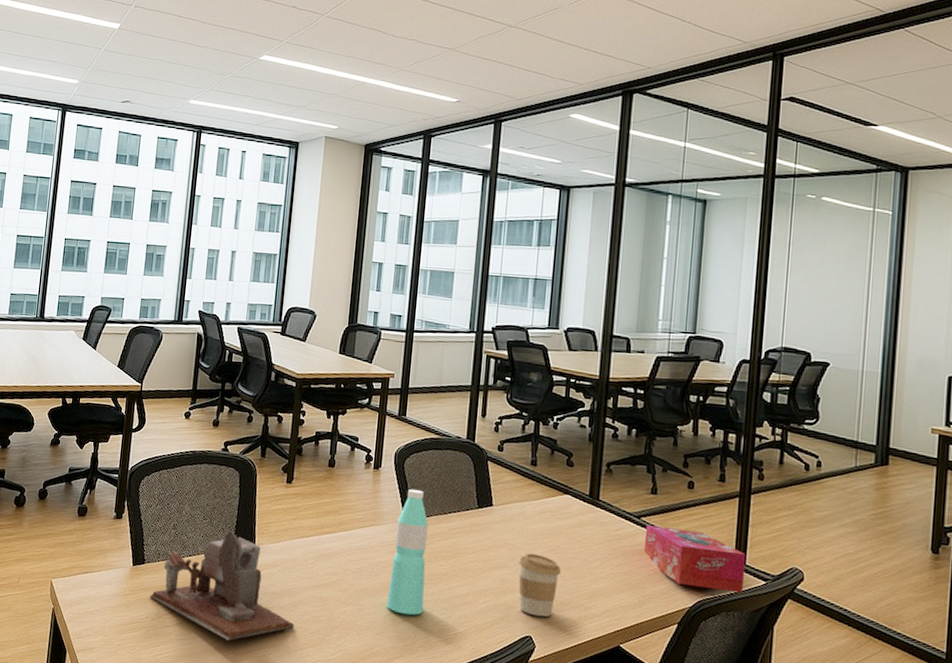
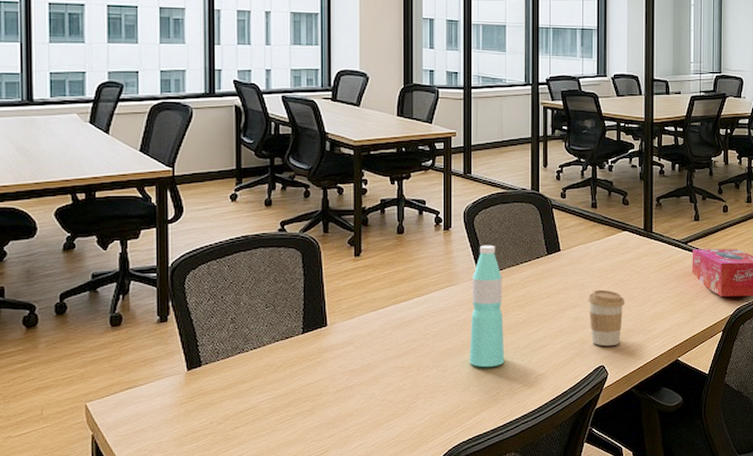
desk organizer: present [150,530,295,641] -> none [212,314,378,429]

